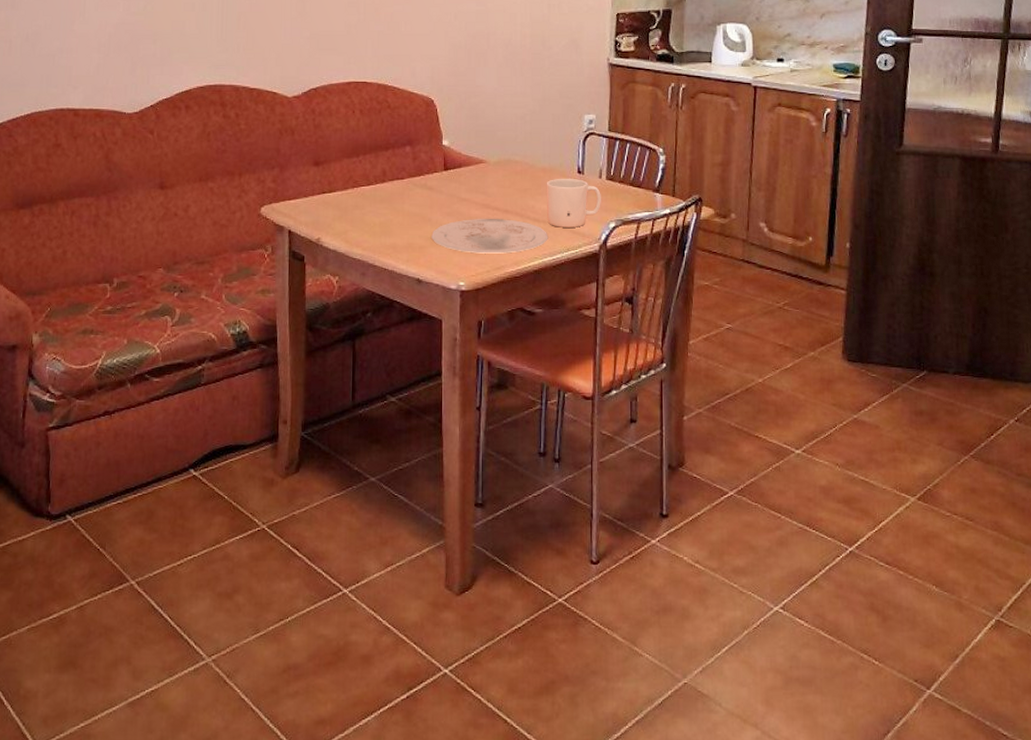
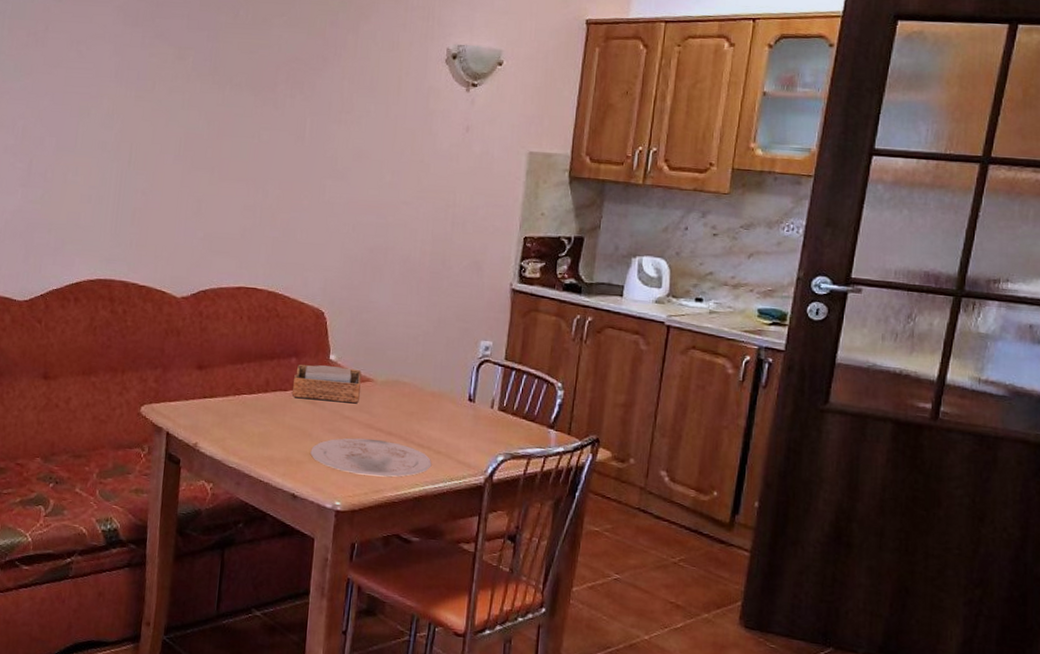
napkin holder: none [408,150,475,186] -> present [291,364,363,404]
mug: present [546,178,601,228] -> none [432,404,492,458]

